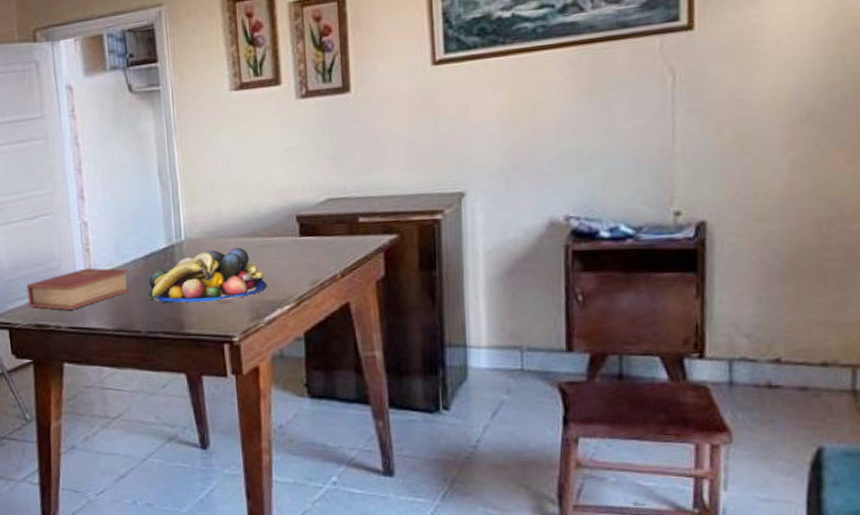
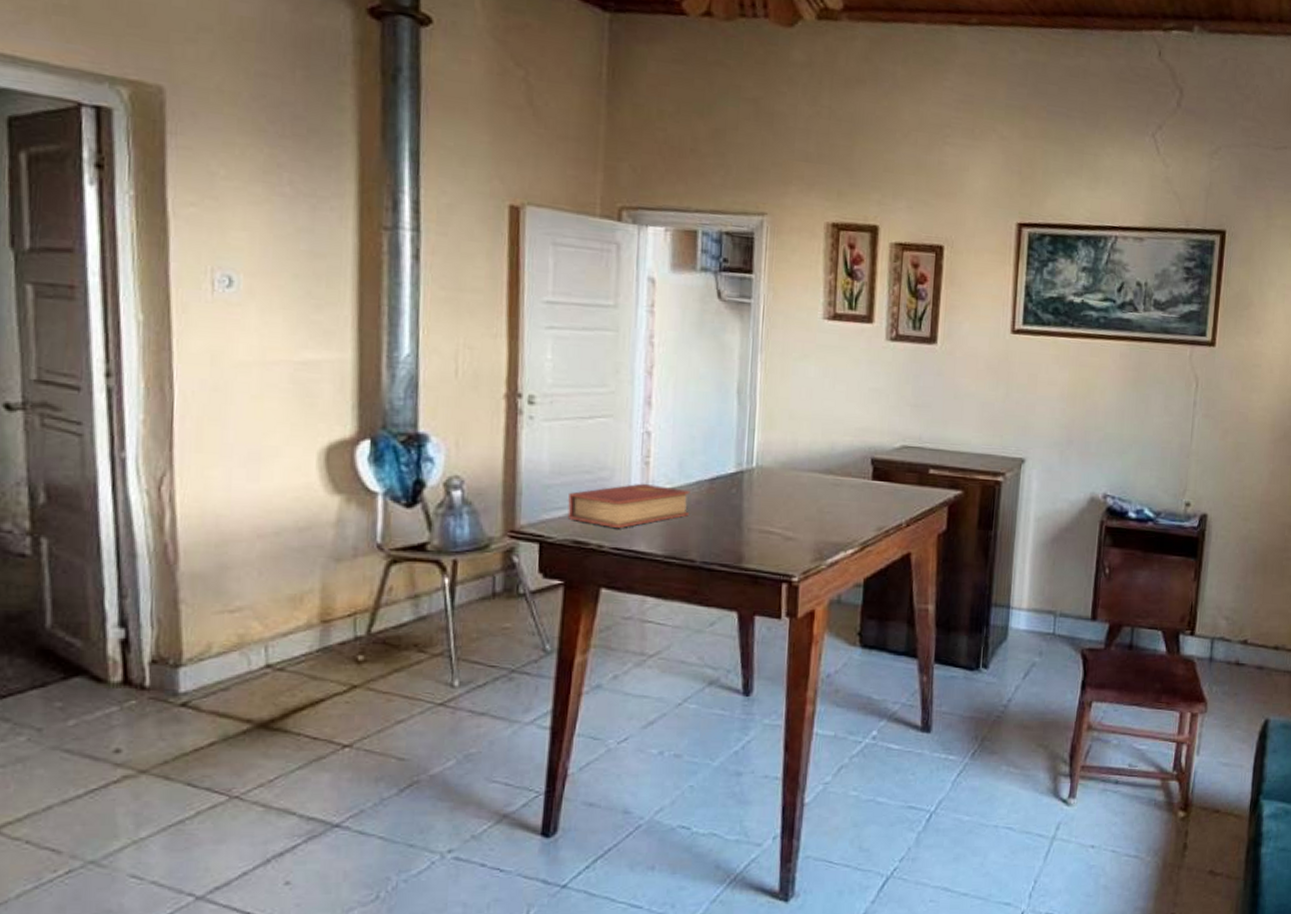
fruit bowl: present [148,247,268,303] -> none [709,481,835,537]

